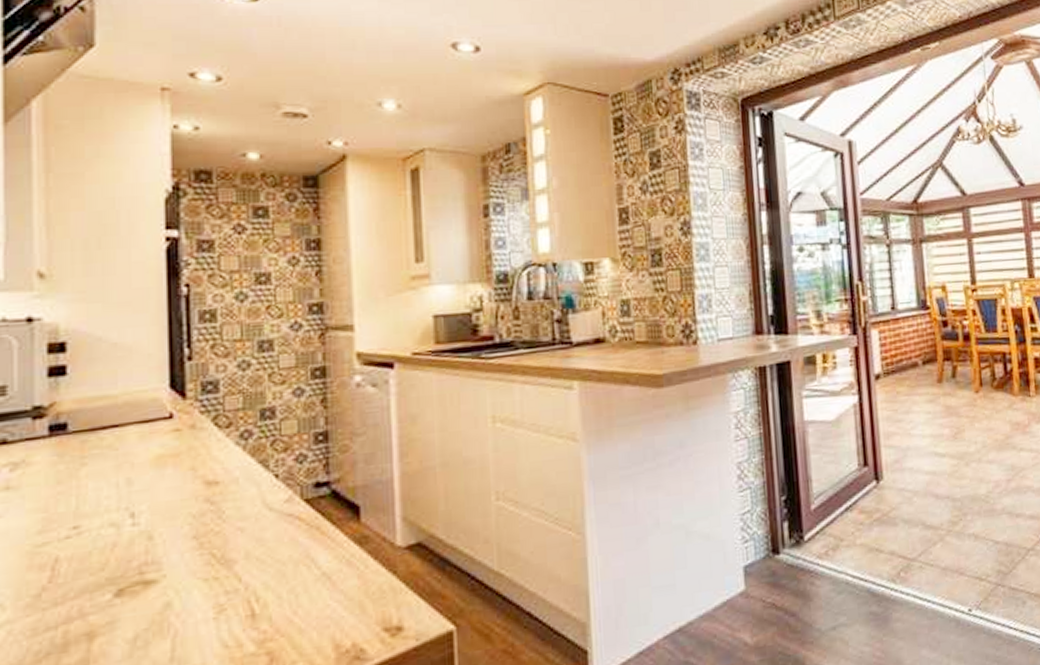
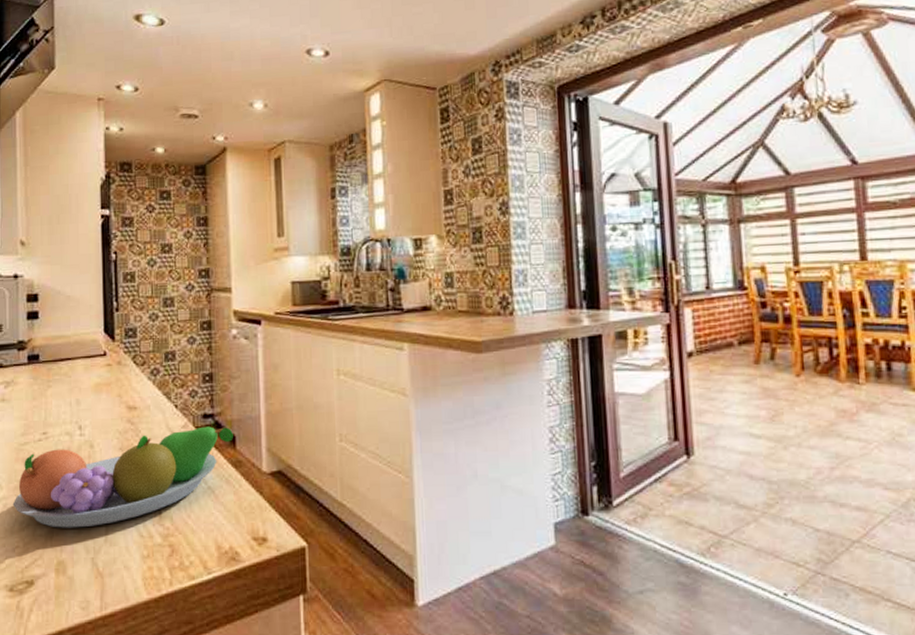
fruit bowl: none [22,496,357,653] -> present [12,426,233,528]

